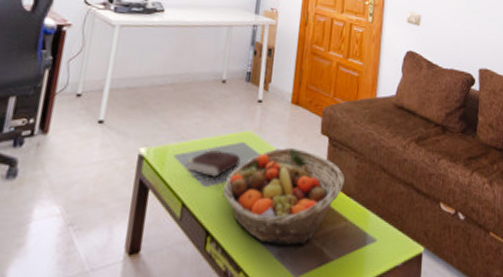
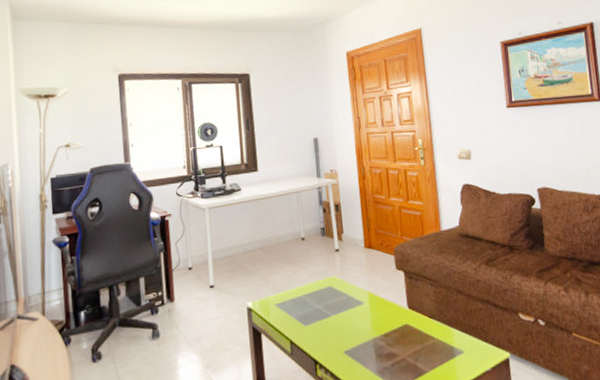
book: present [186,149,241,177] -> none [287,295,331,318]
fruit basket: present [222,148,344,245] -> none [320,285,425,365]

